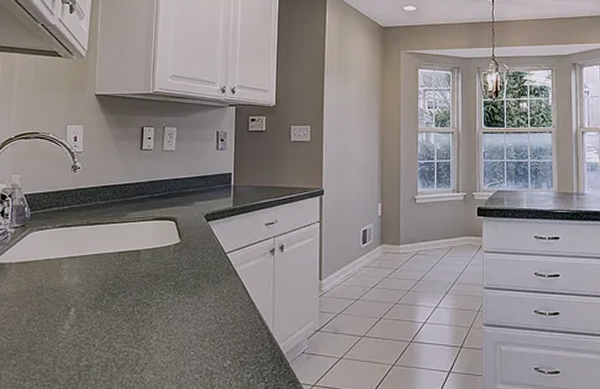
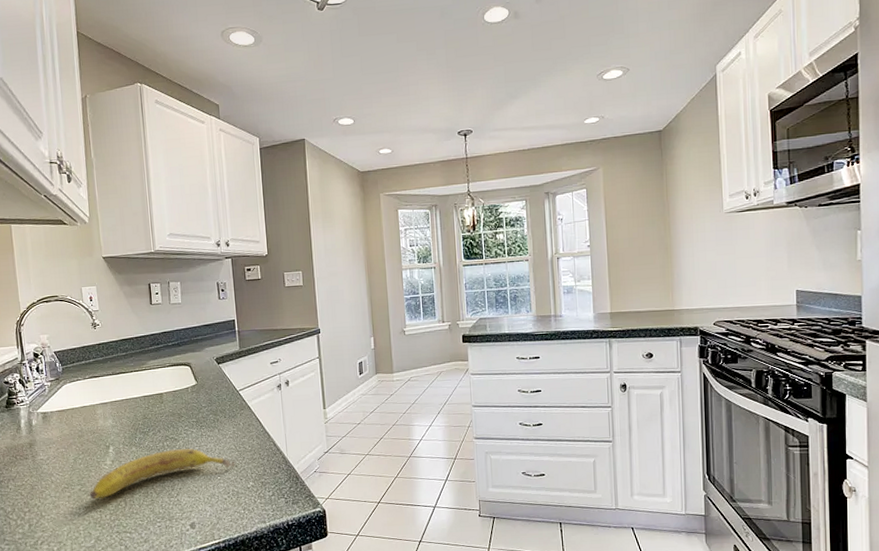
fruit: none [38,316,213,371] -> present [89,449,235,500]

